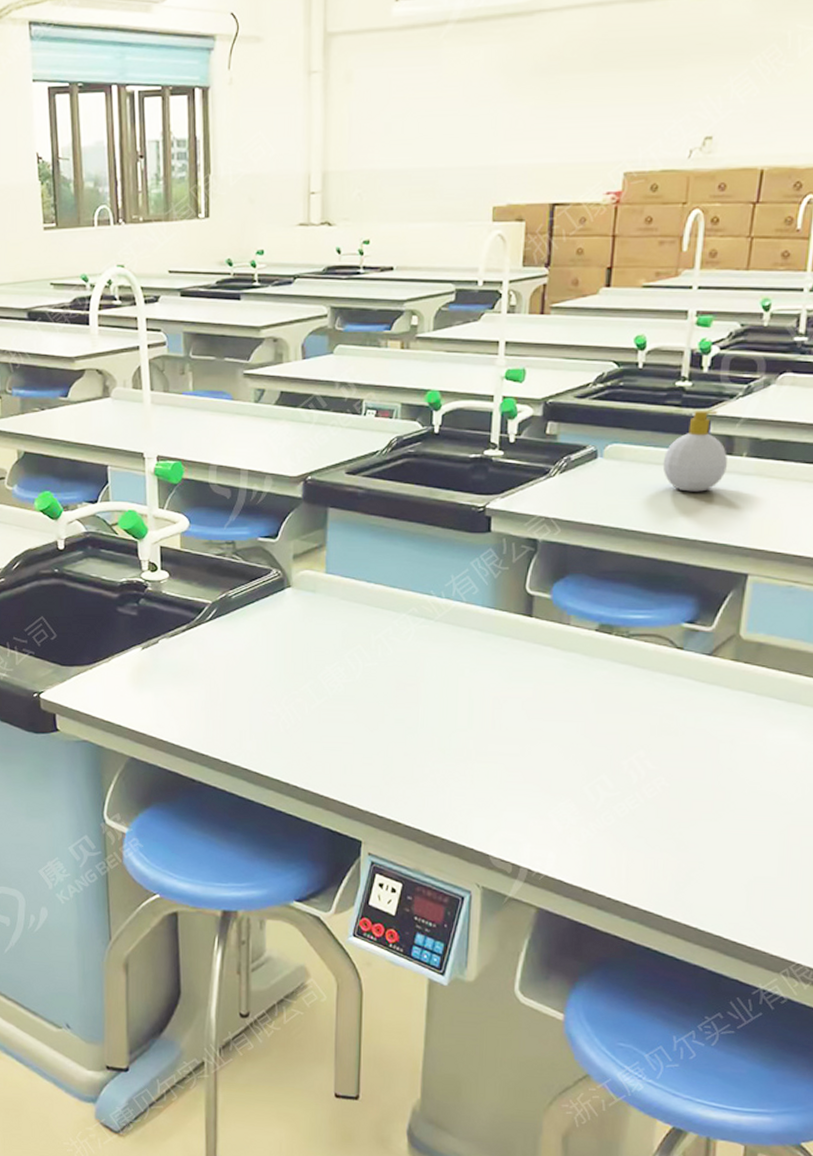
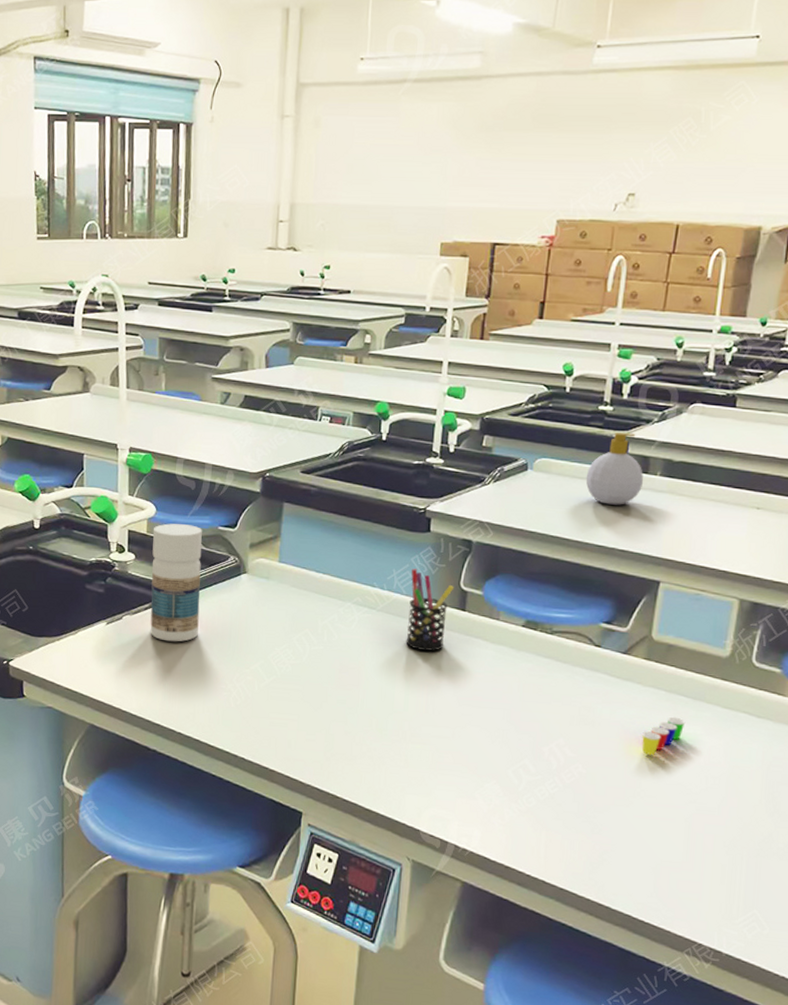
pill bottle: none [186,537,242,665] -> present [150,523,202,642]
pen holder: none [468,573,520,662] -> present [406,568,455,651]
cup: none [730,721,779,764] -> present [642,716,686,755]

